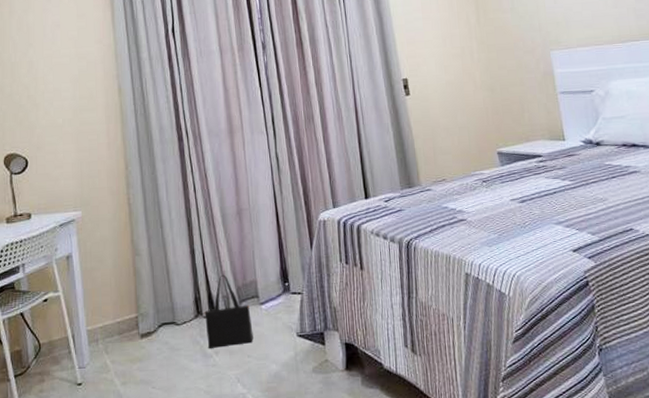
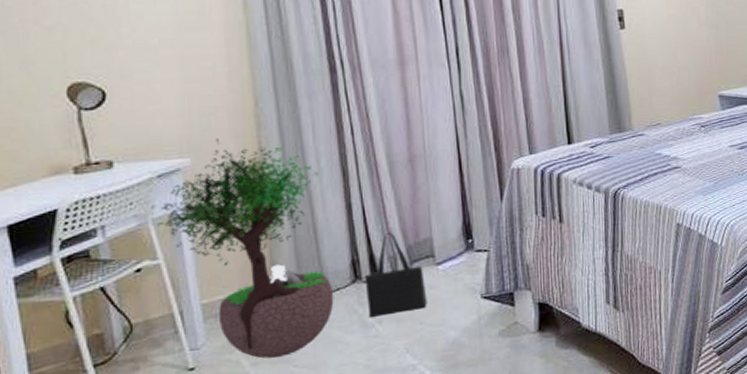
potted tree: none [59,195,182,379] -> present [157,138,334,359]

